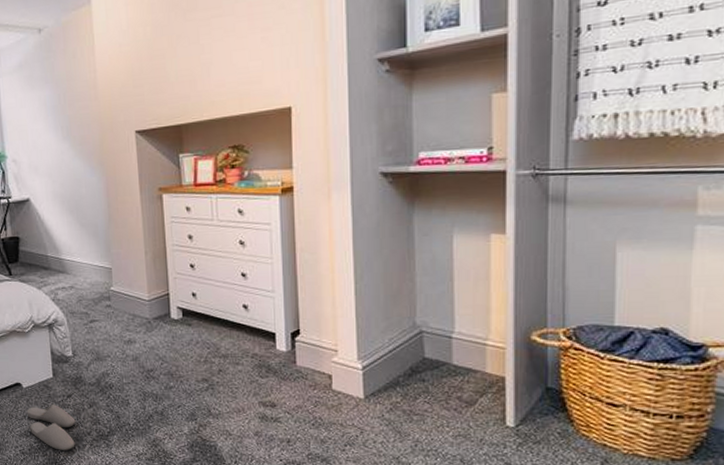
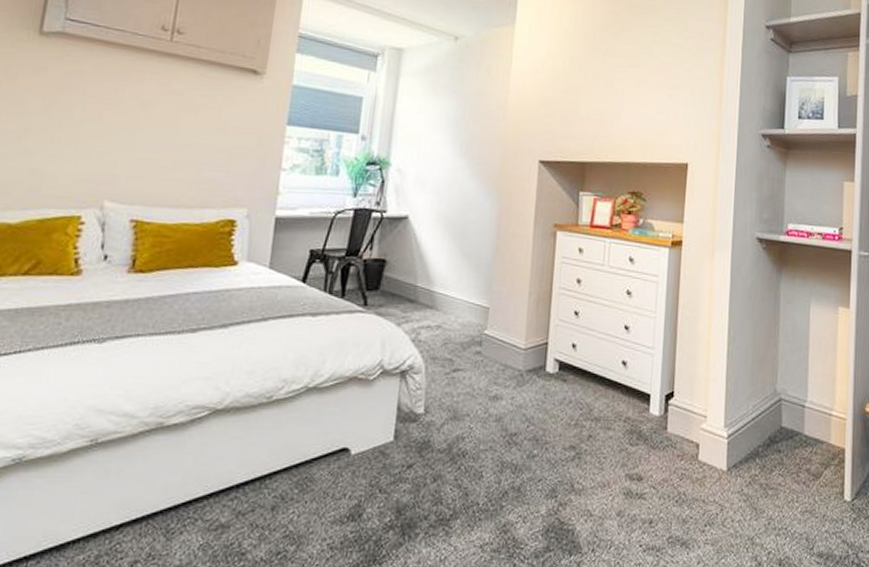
slippers: present [26,403,76,451] -> none [348,476,412,542]

